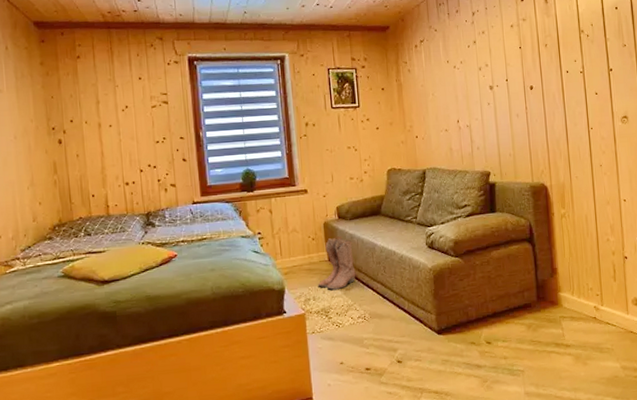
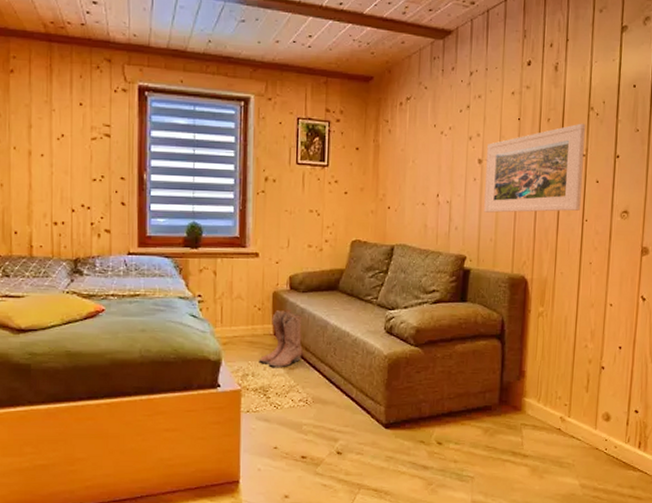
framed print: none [496,45,585,131] -> present [484,123,586,213]

